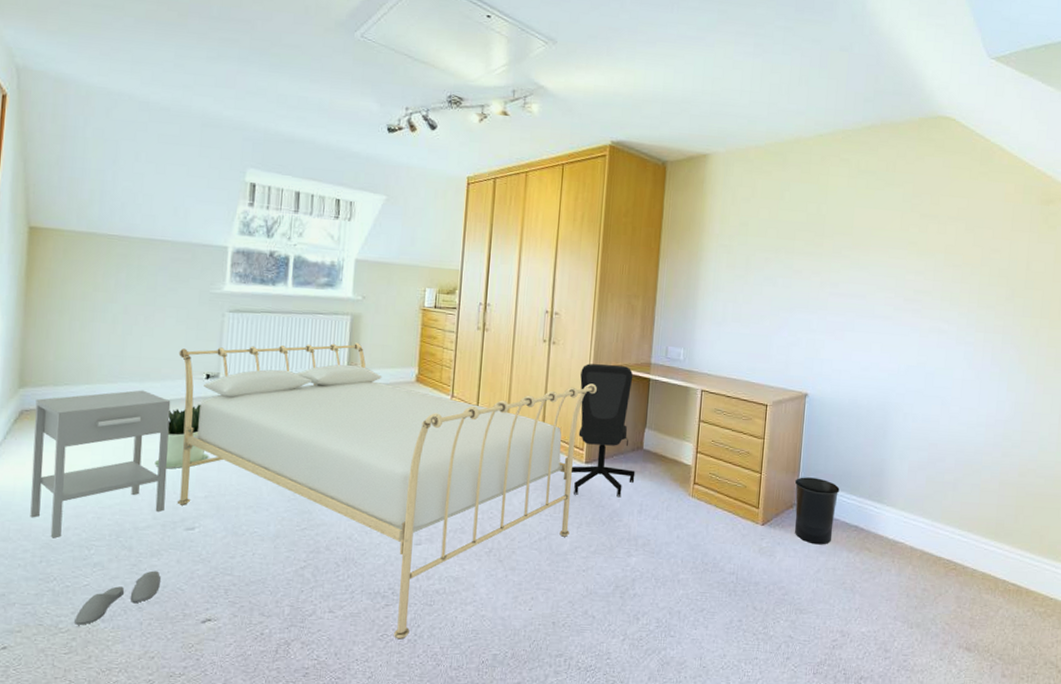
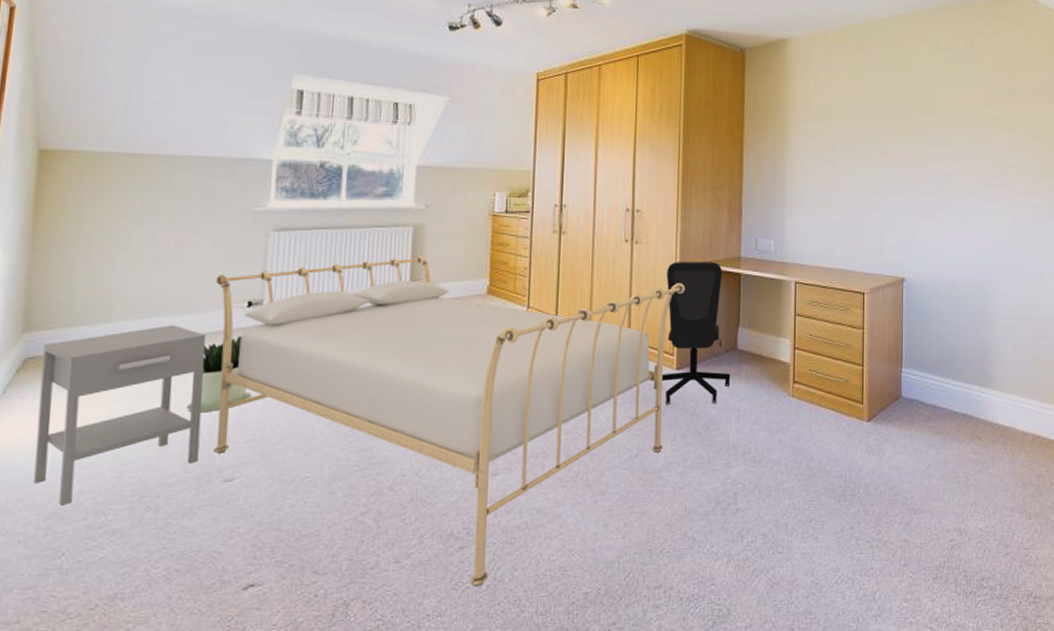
slippers: present [75,570,161,625] -> none [87,533,193,607]
waste bin: present [794,477,840,545] -> none [898,366,945,438]

